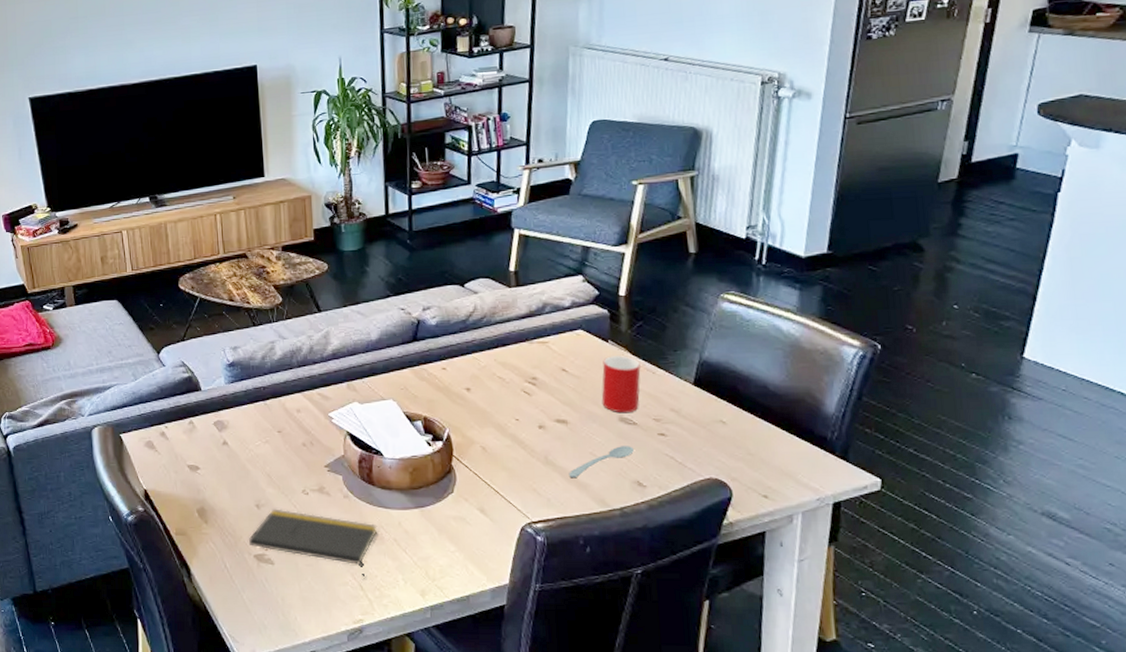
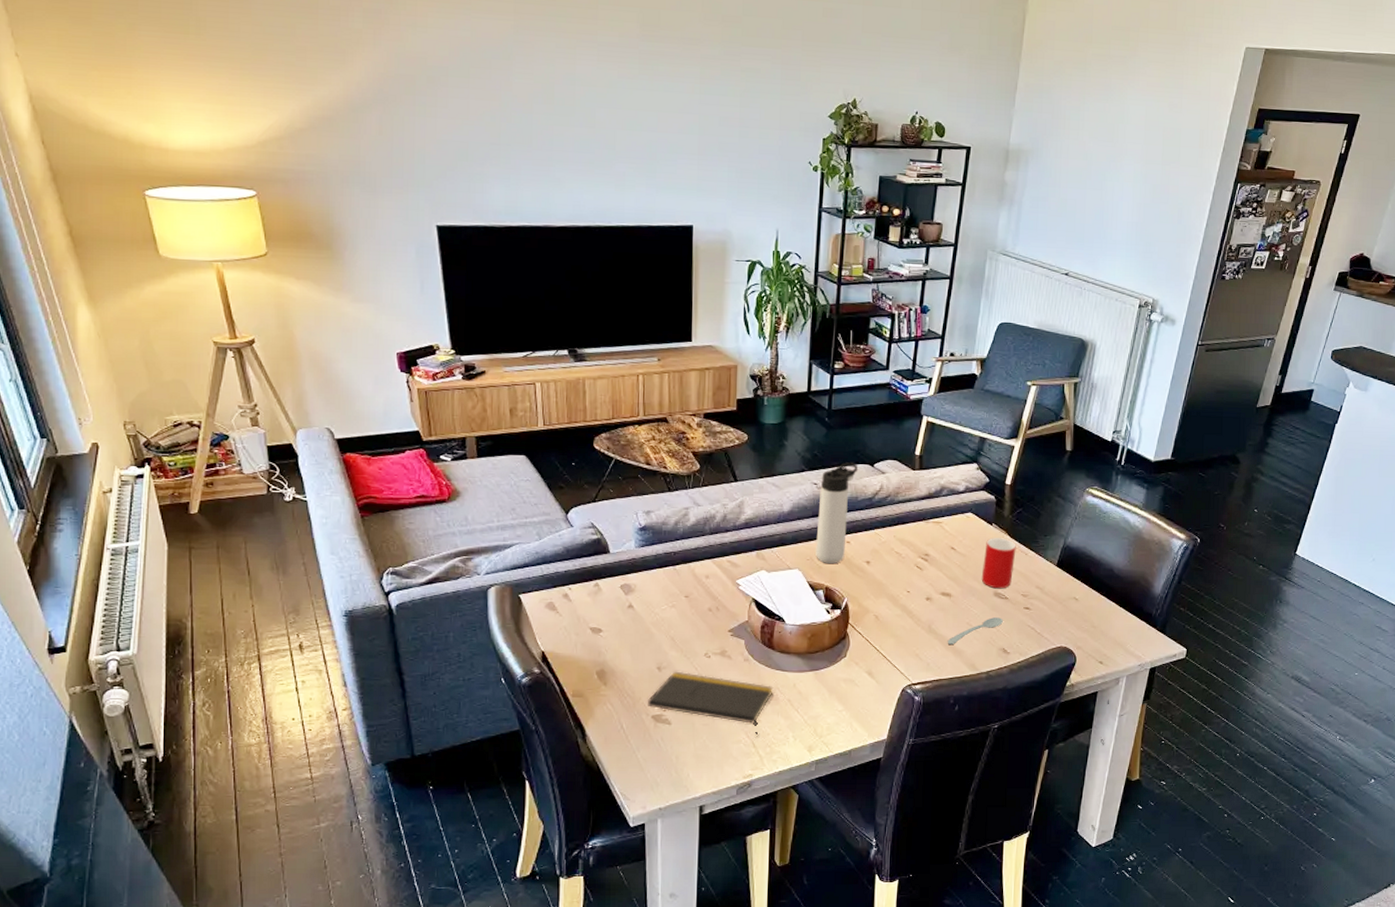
thermos bottle: none [408,284,448,393] -> present [816,463,858,564]

